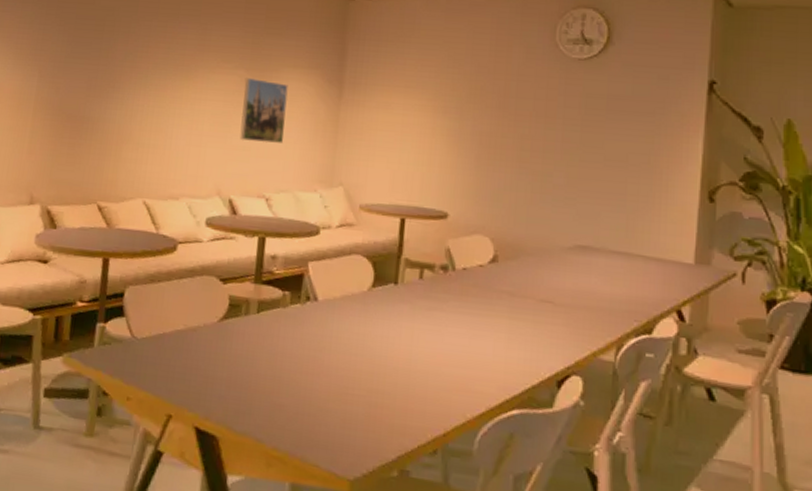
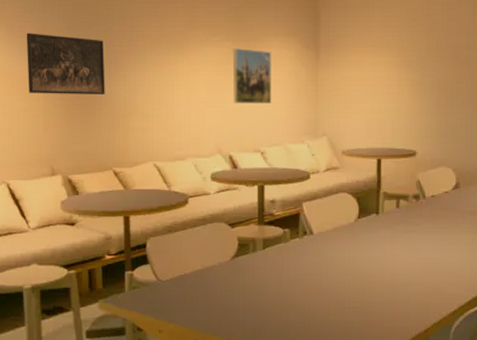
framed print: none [17,45,104,118] -> present [26,33,105,94]

